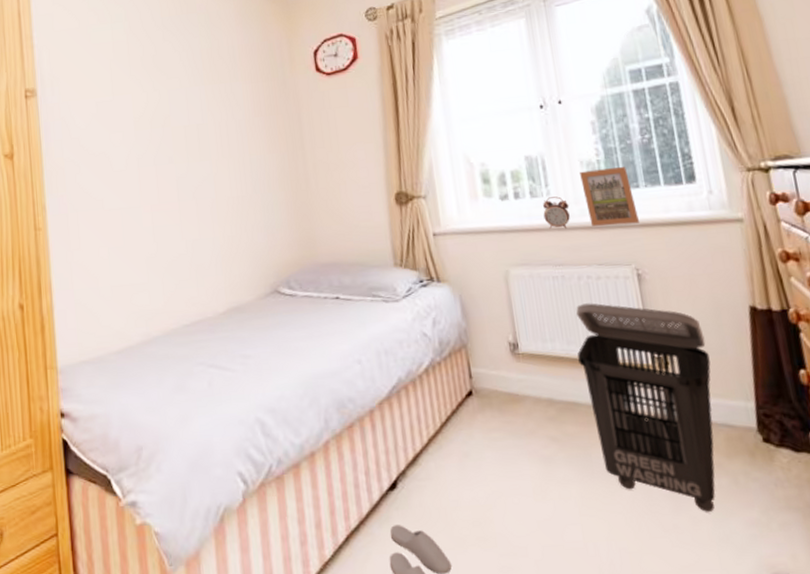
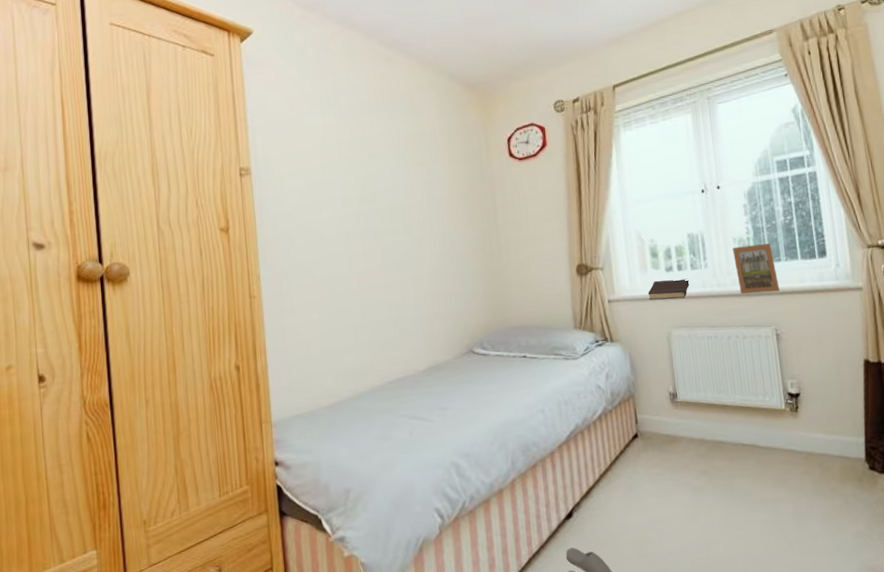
book: none [479,208,529,234] -> present [648,278,690,301]
alarm clock: present [543,196,570,229] -> none [701,268,723,296]
laundry basket: present [576,303,715,512] -> none [725,358,832,527]

